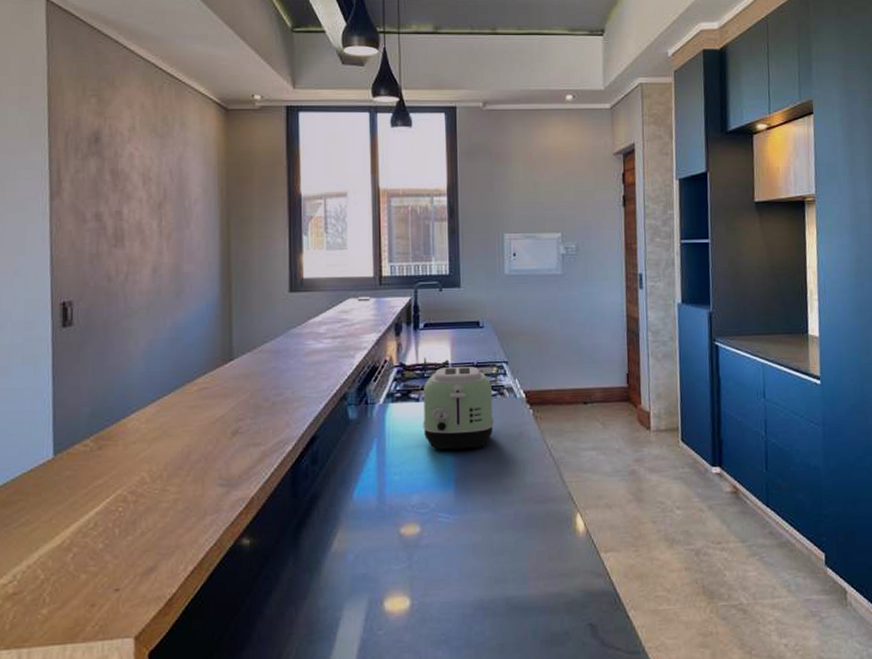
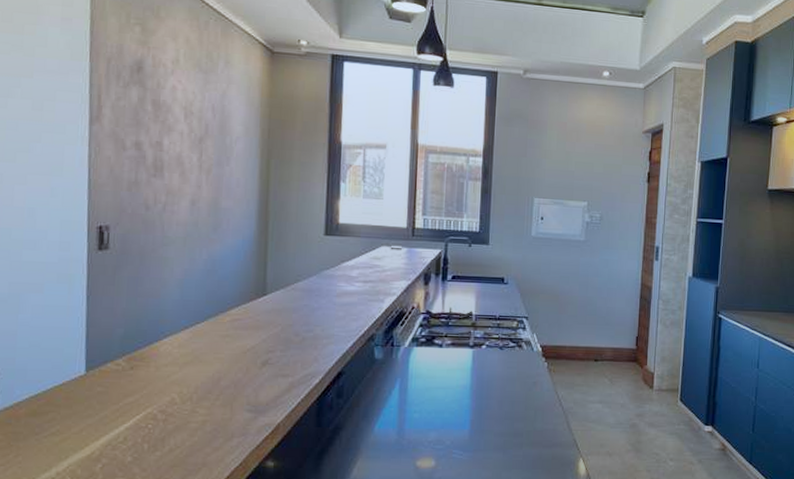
toaster: present [423,366,494,450] -> none [444,317,512,394]

